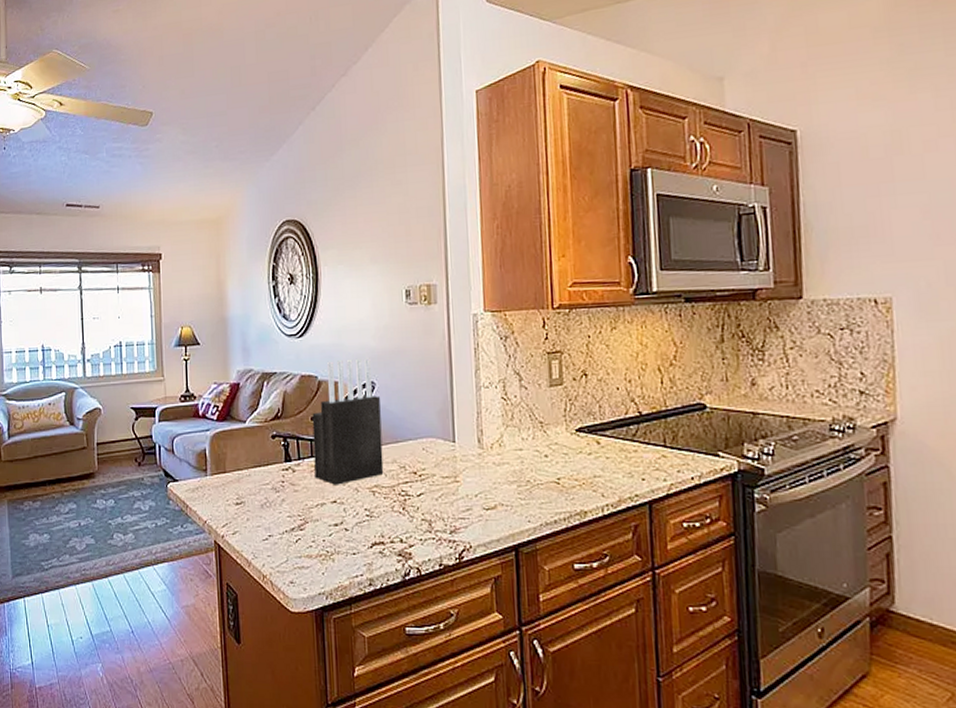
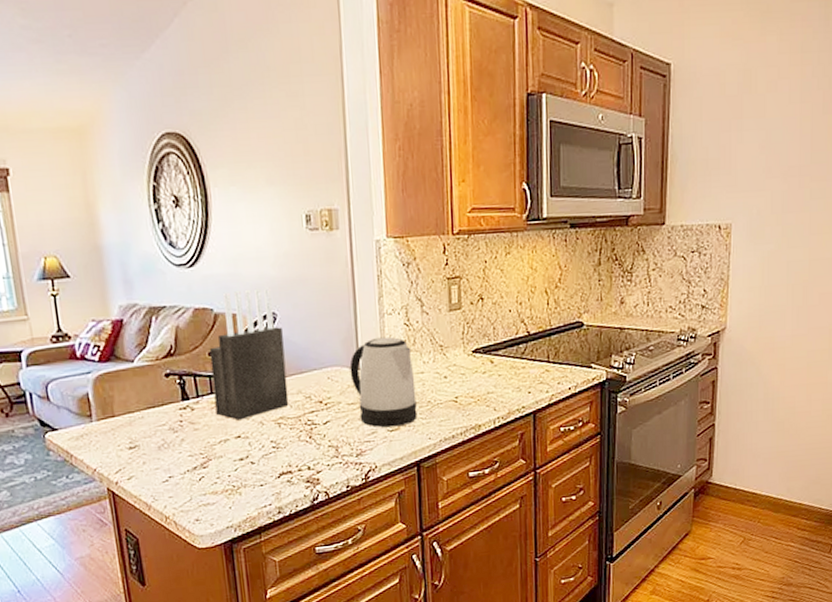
kettle: none [445,410,516,505] -> present [349,336,417,428]

